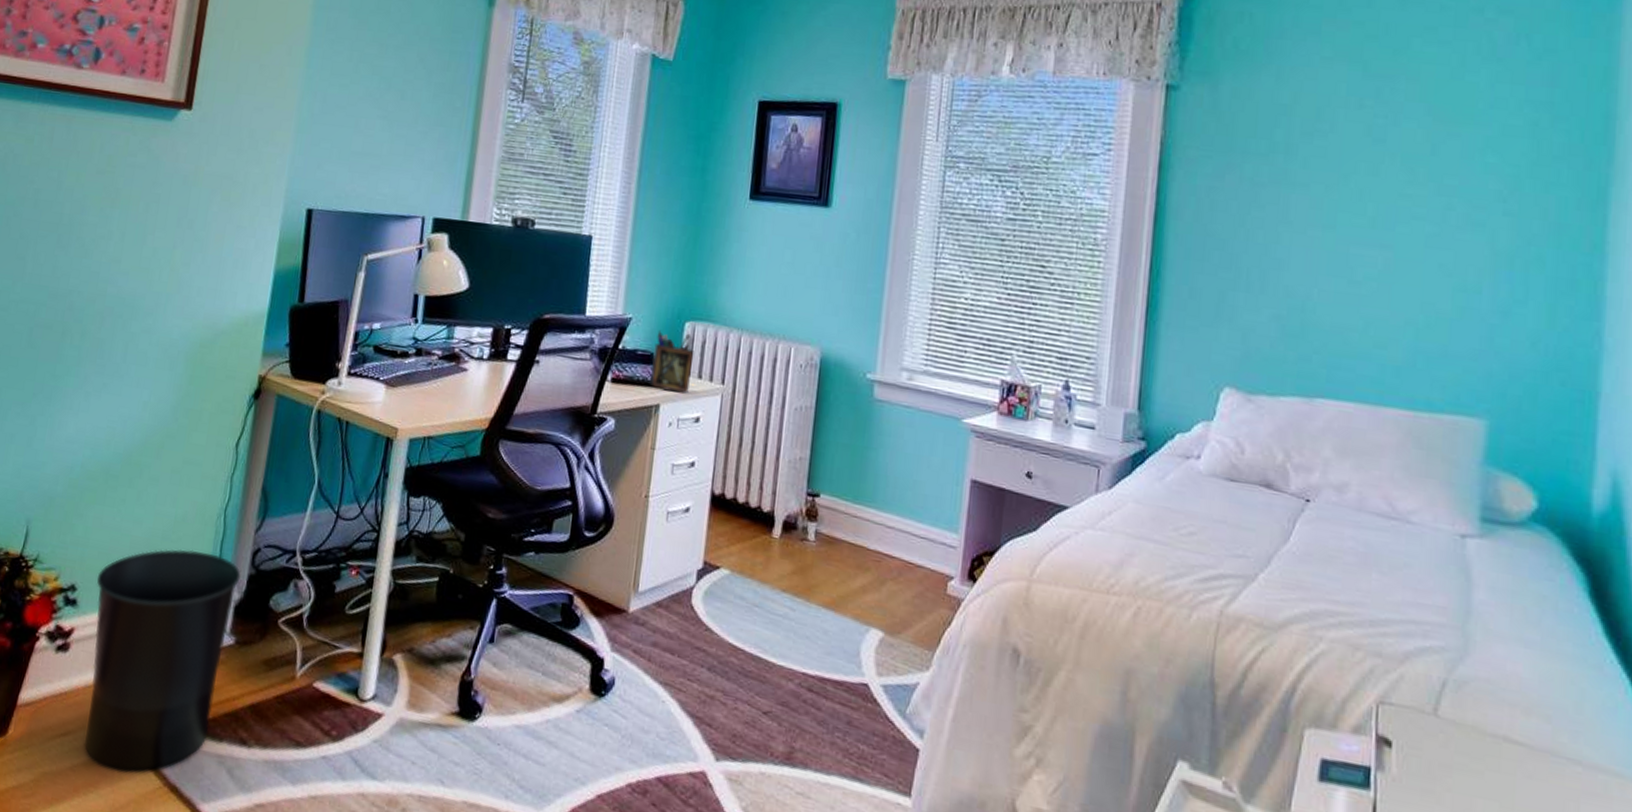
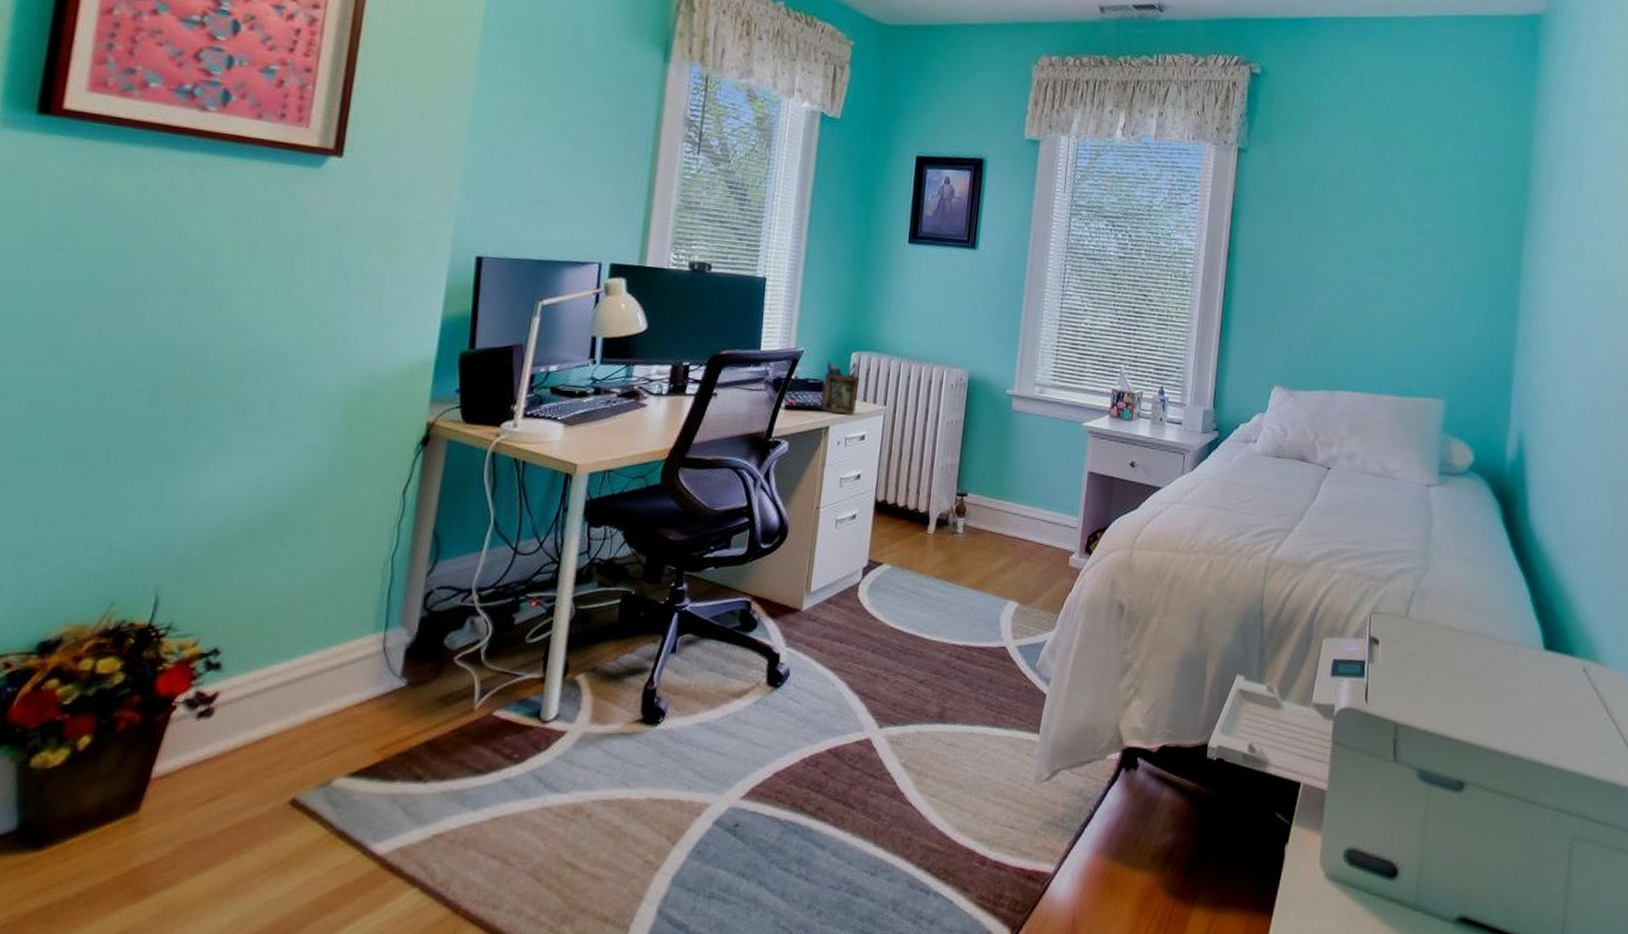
waste bin: present [84,549,241,771] -> none [235,599,412,826]

